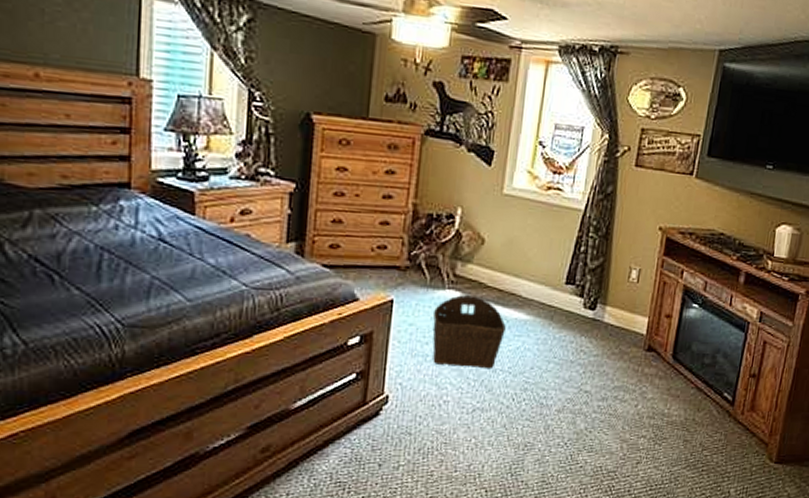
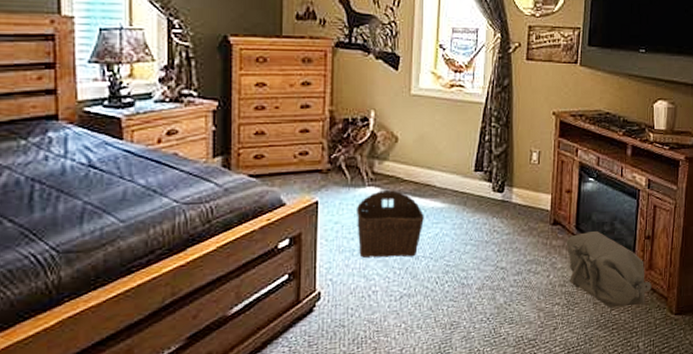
duffel bag: none [659,362,752,448] -> present [566,231,652,308]

